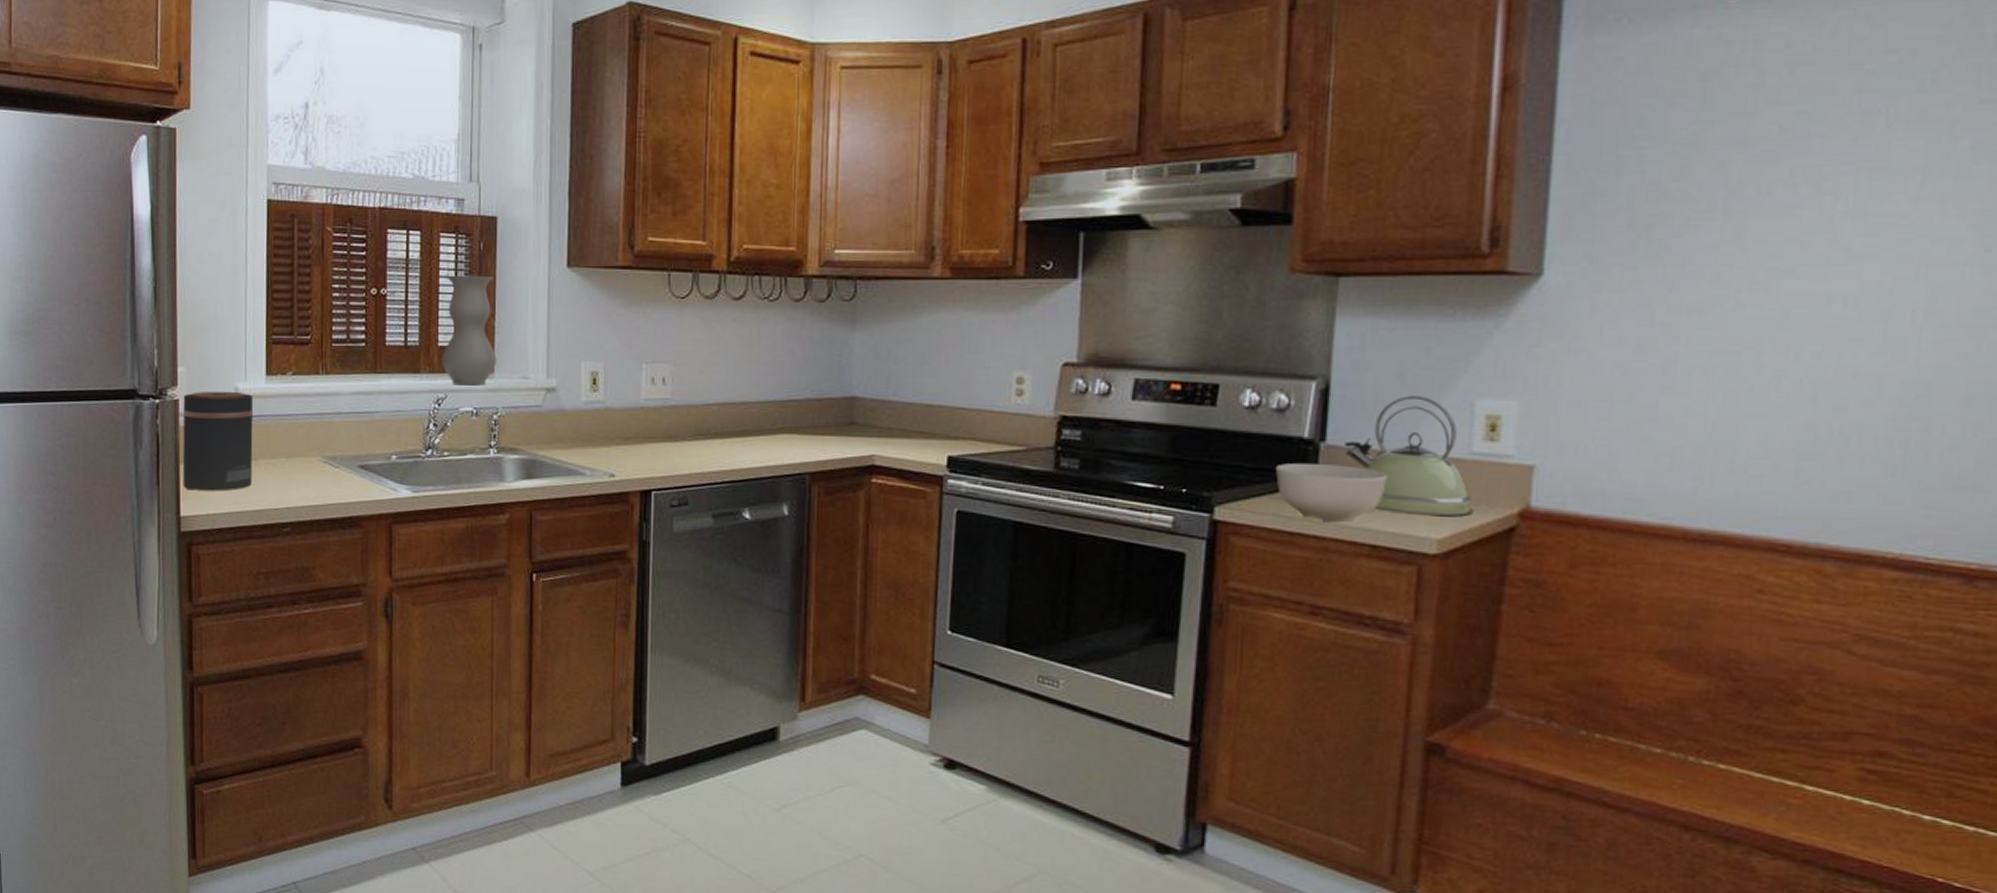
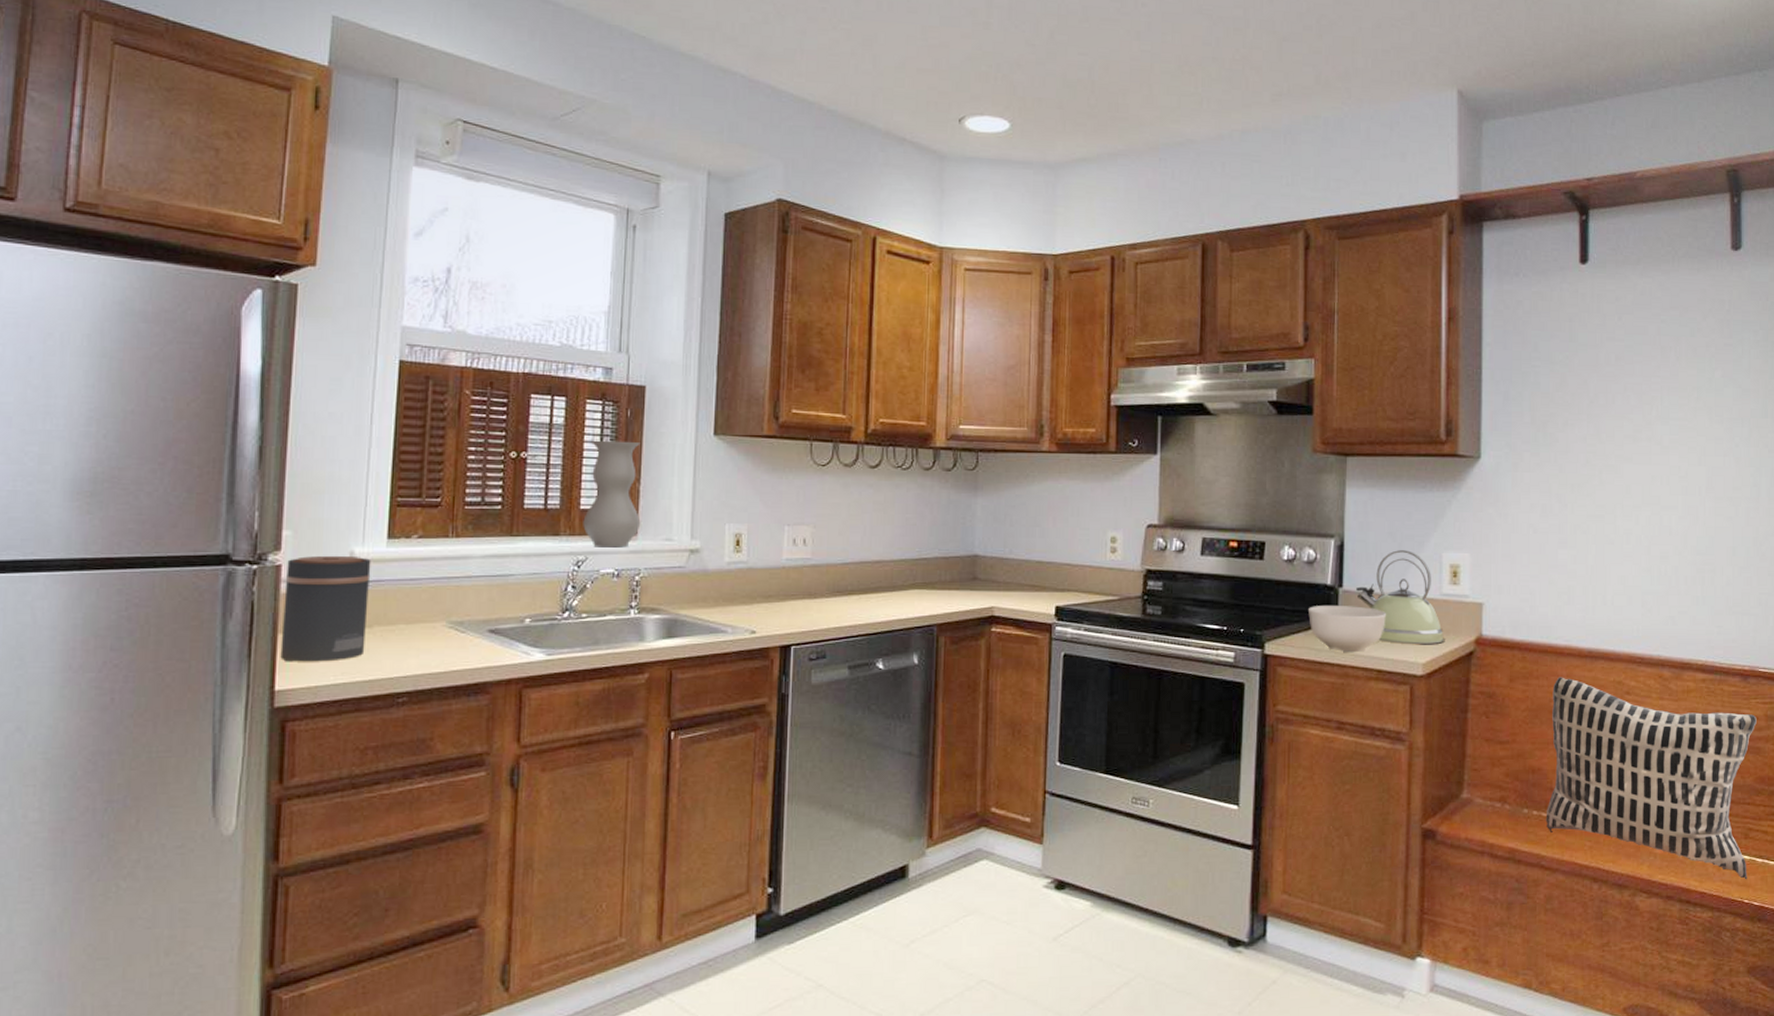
cushion: none [1613,565,1985,852] -> present [1546,677,1757,880]

